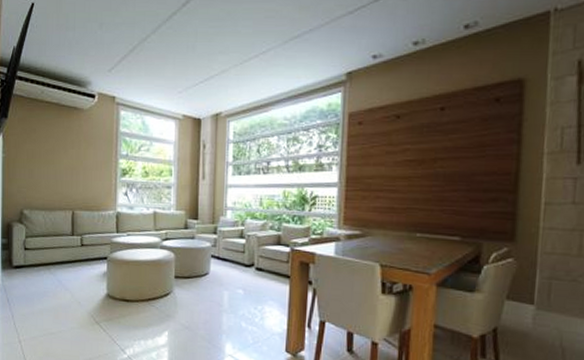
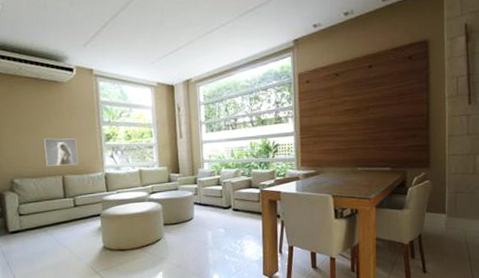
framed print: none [57,168,91,200] -> present [44,138,79,166]

